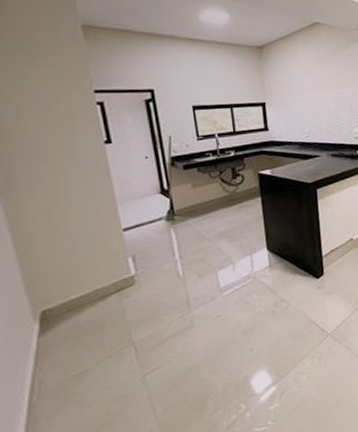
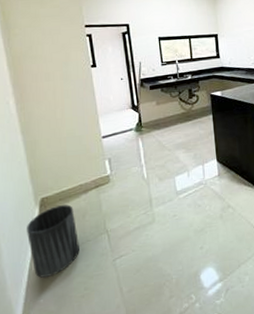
trash can: none [23,315,99,410] -> present [27,204,81,278]

